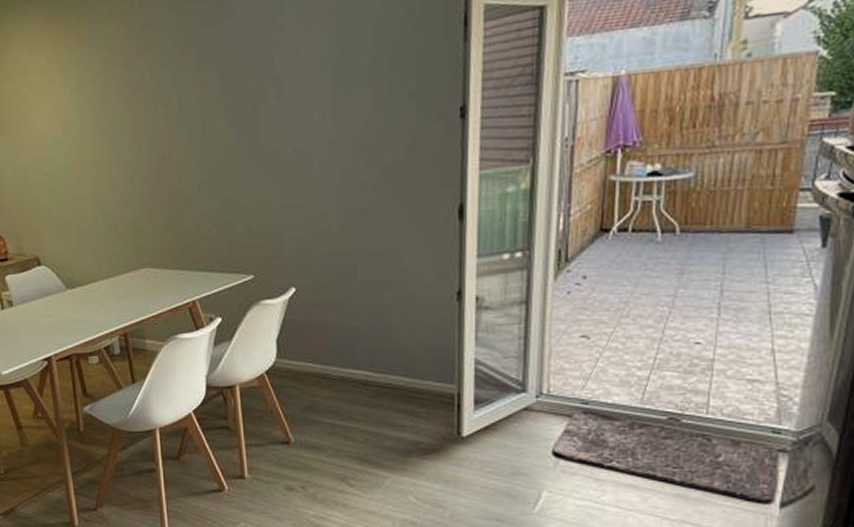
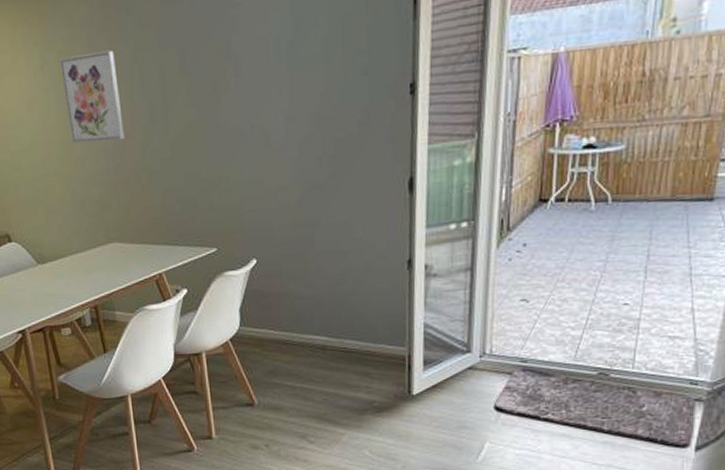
wall art: none [97,71,161,166] -> present [60,50,125,144]

